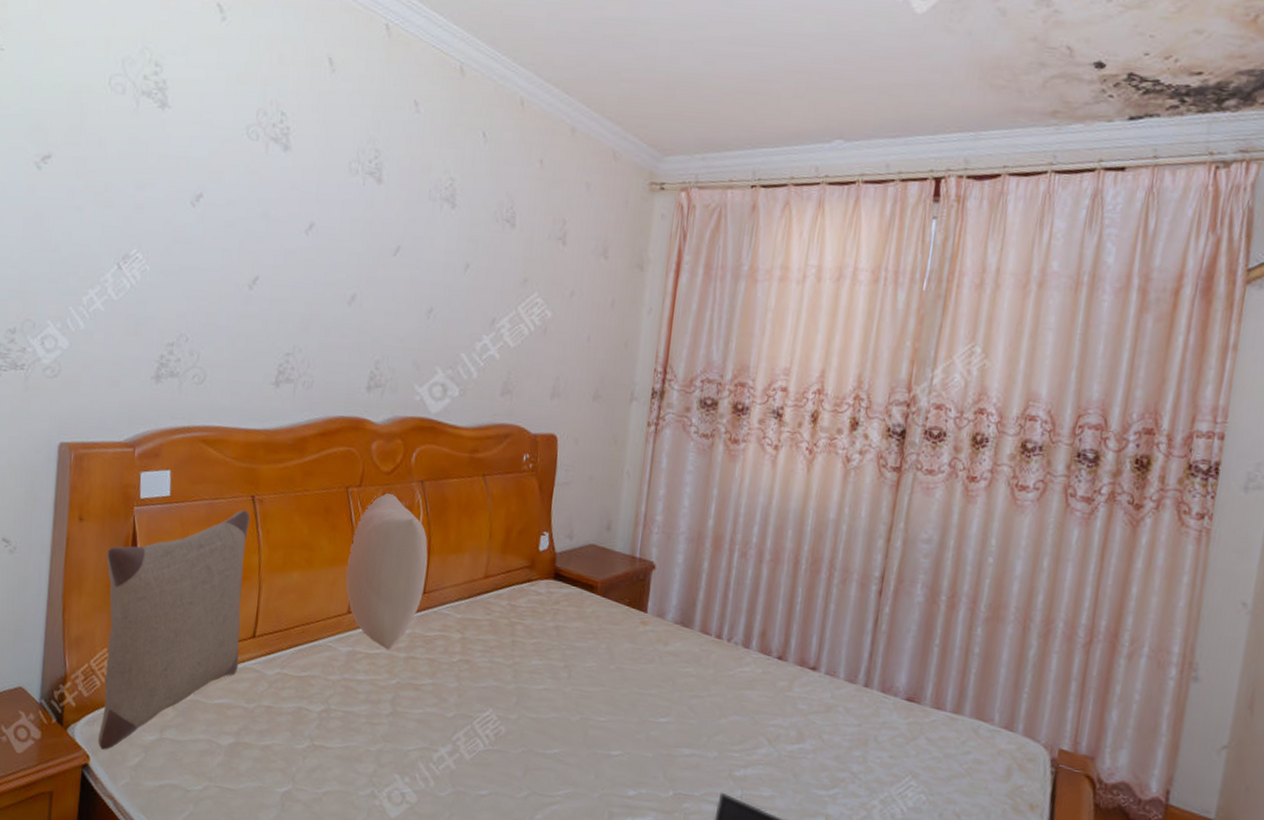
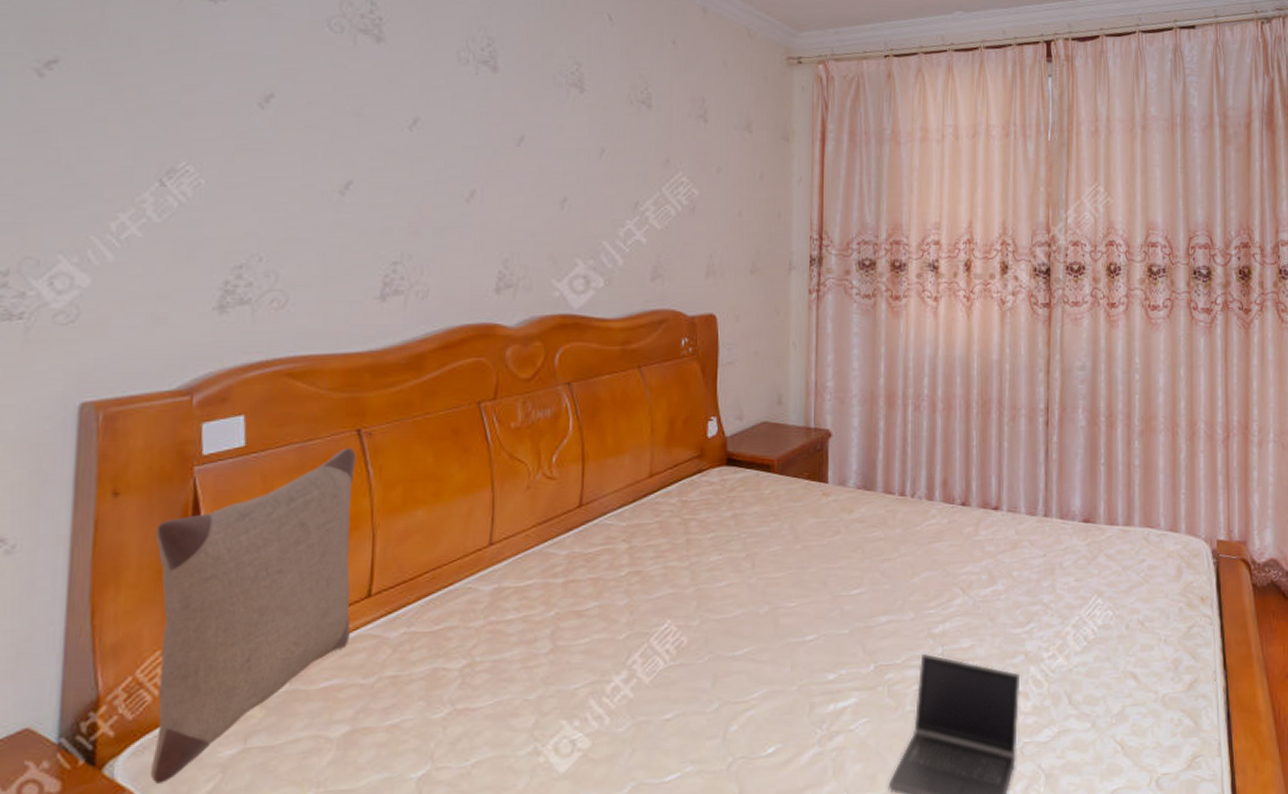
pillow: present [345,491,428,650] -> none [484,400,583,579]

